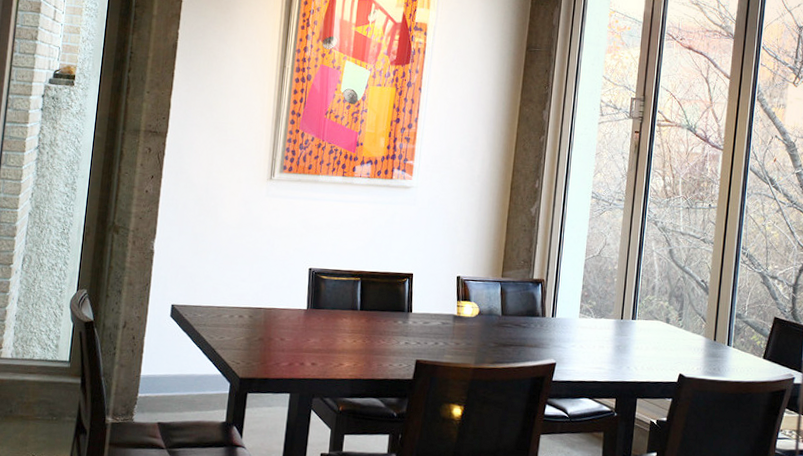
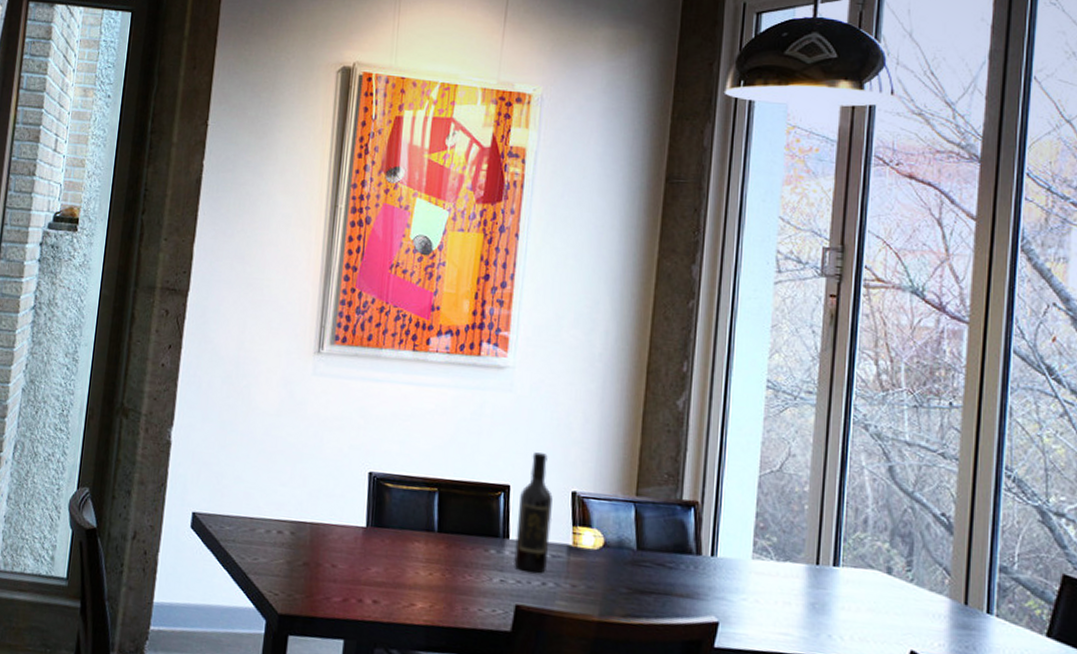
wine bottle: none [415,249,443,336] -> present [514,452,553,573]

